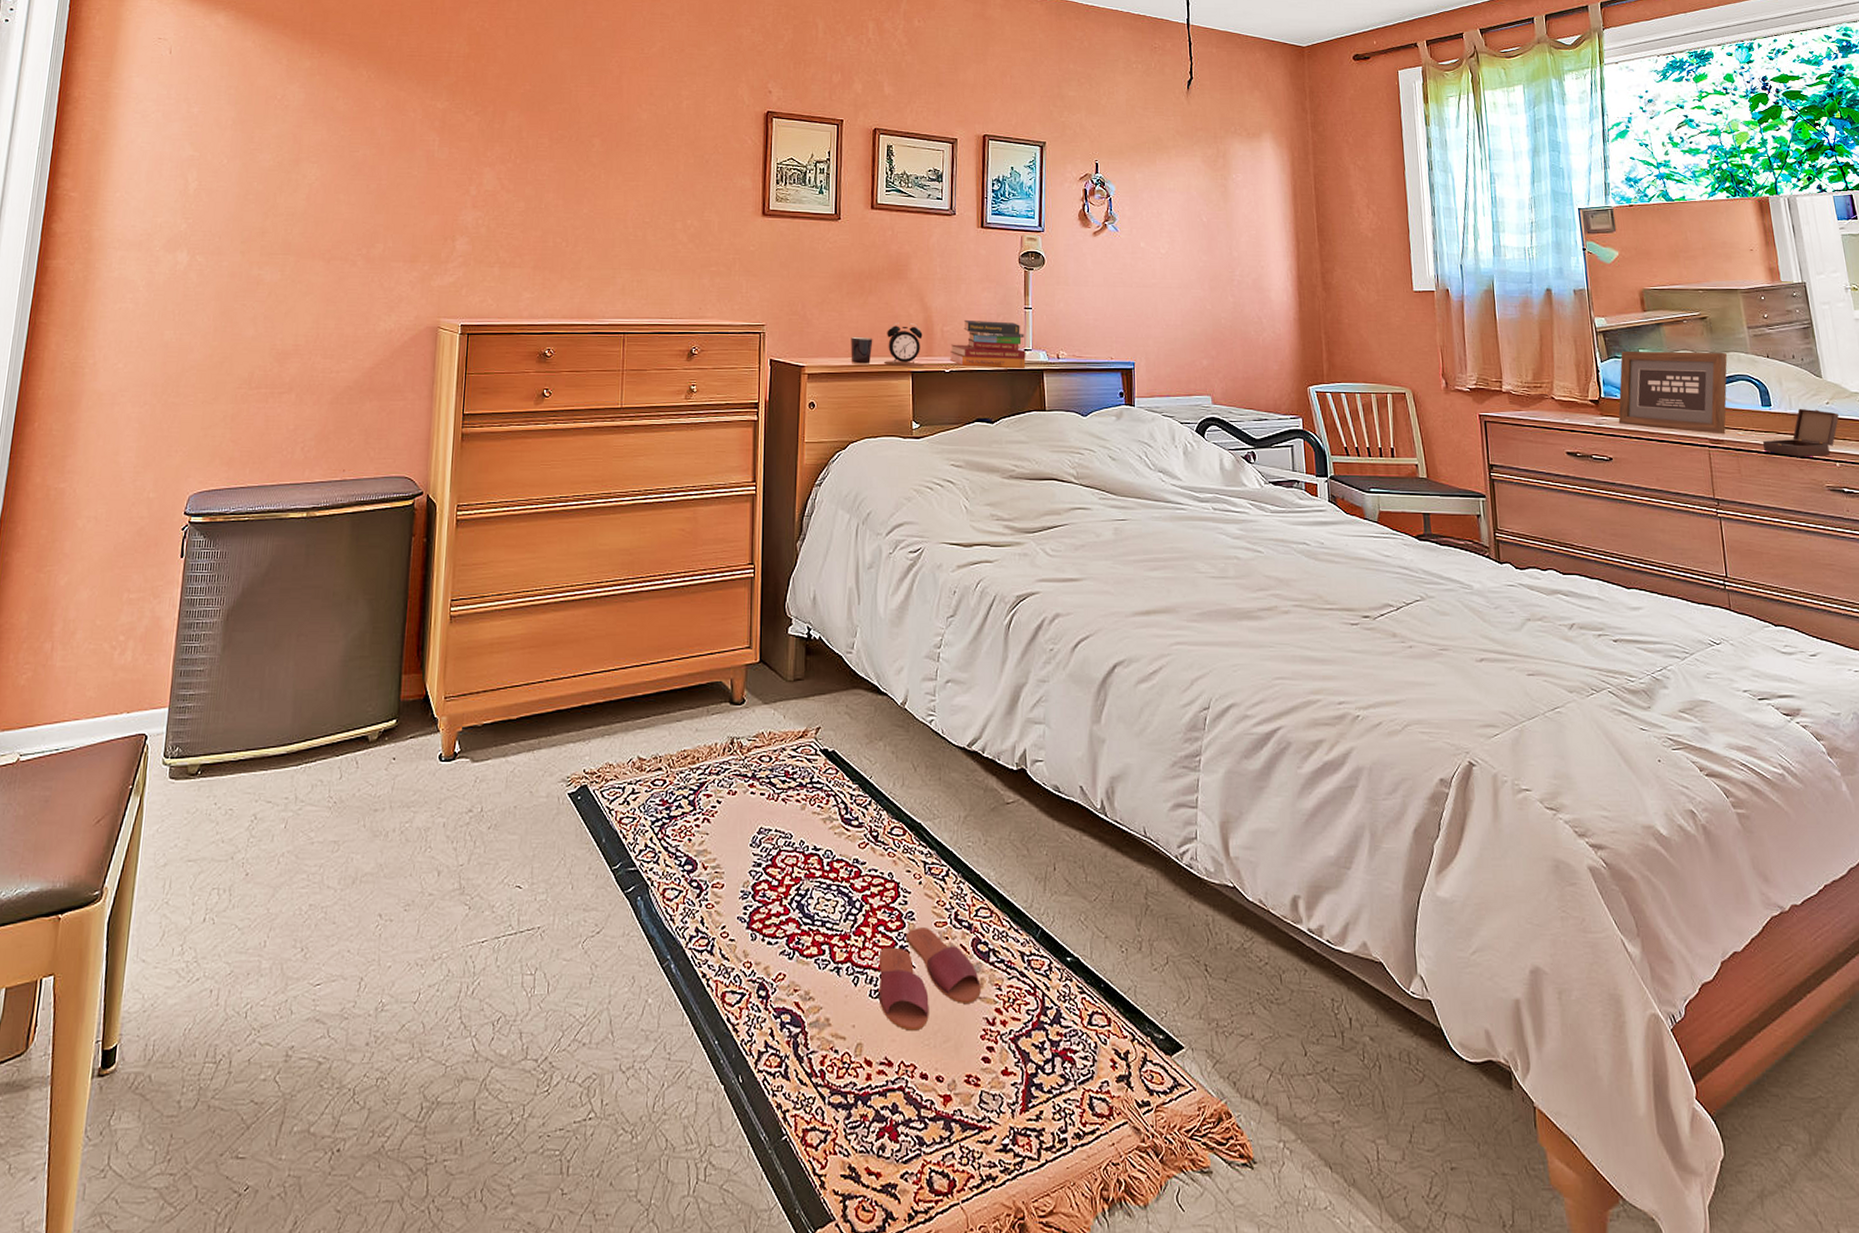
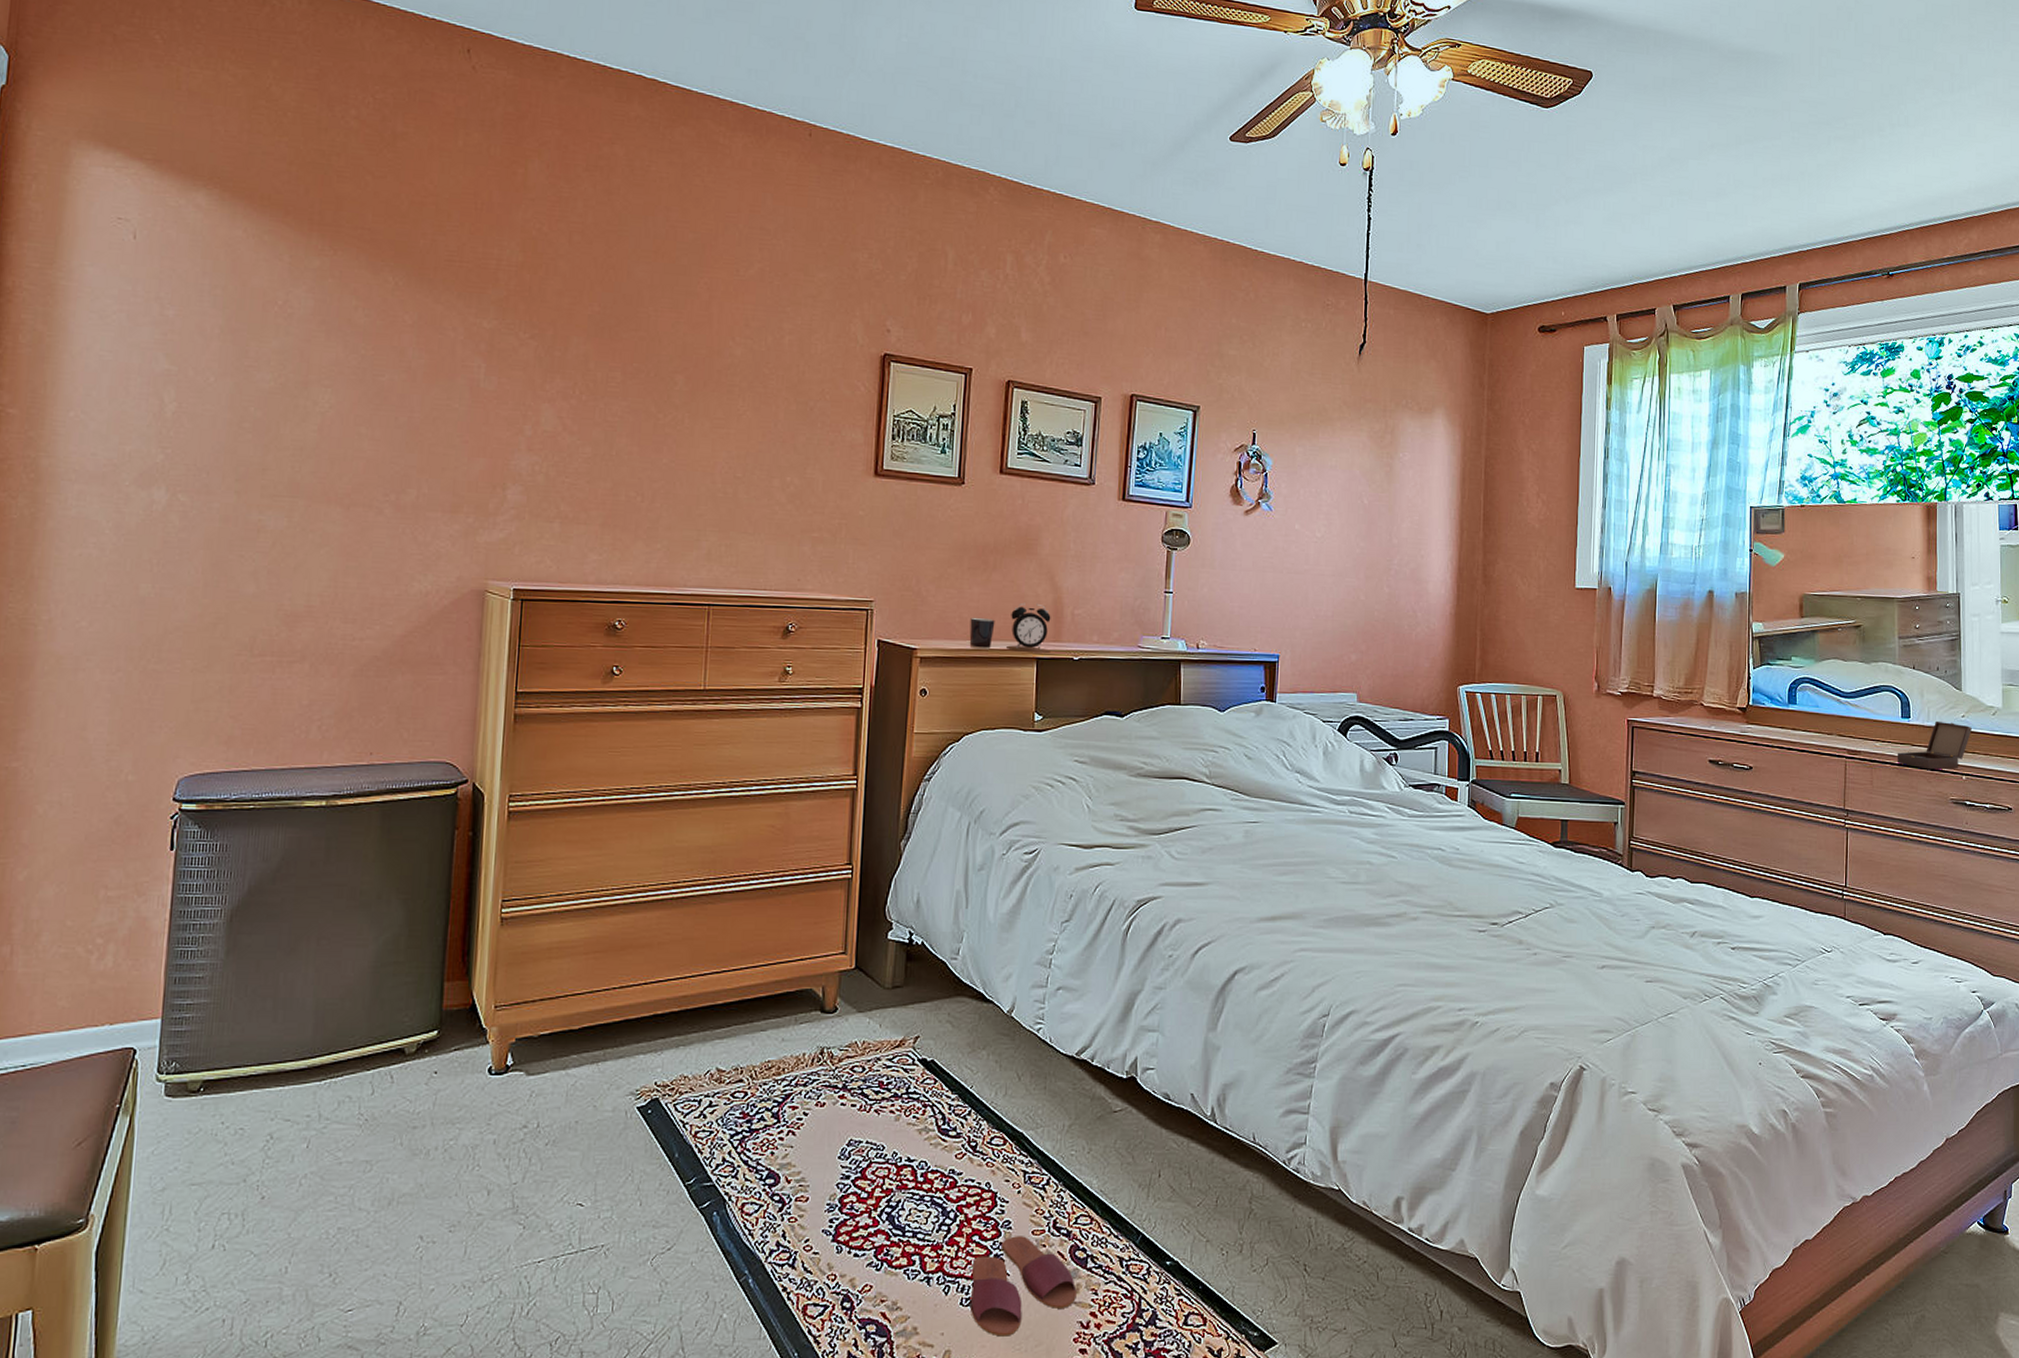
books: present [949,319,1026,369] -> none [1079,602,1163,659]
picture frame: present [1618,351,1727,435] -> none [1763,658,1875,746]

